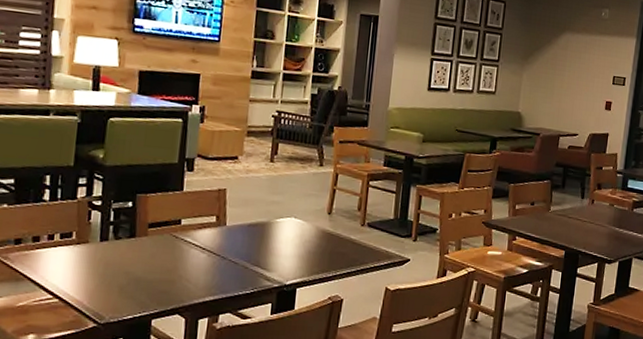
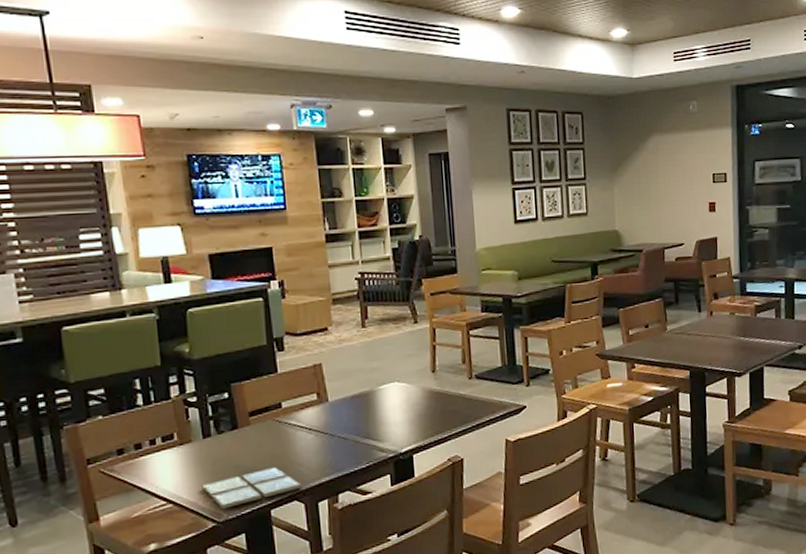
drink coaster: none [89,279,187,311] -> present [202,467,302,509]

